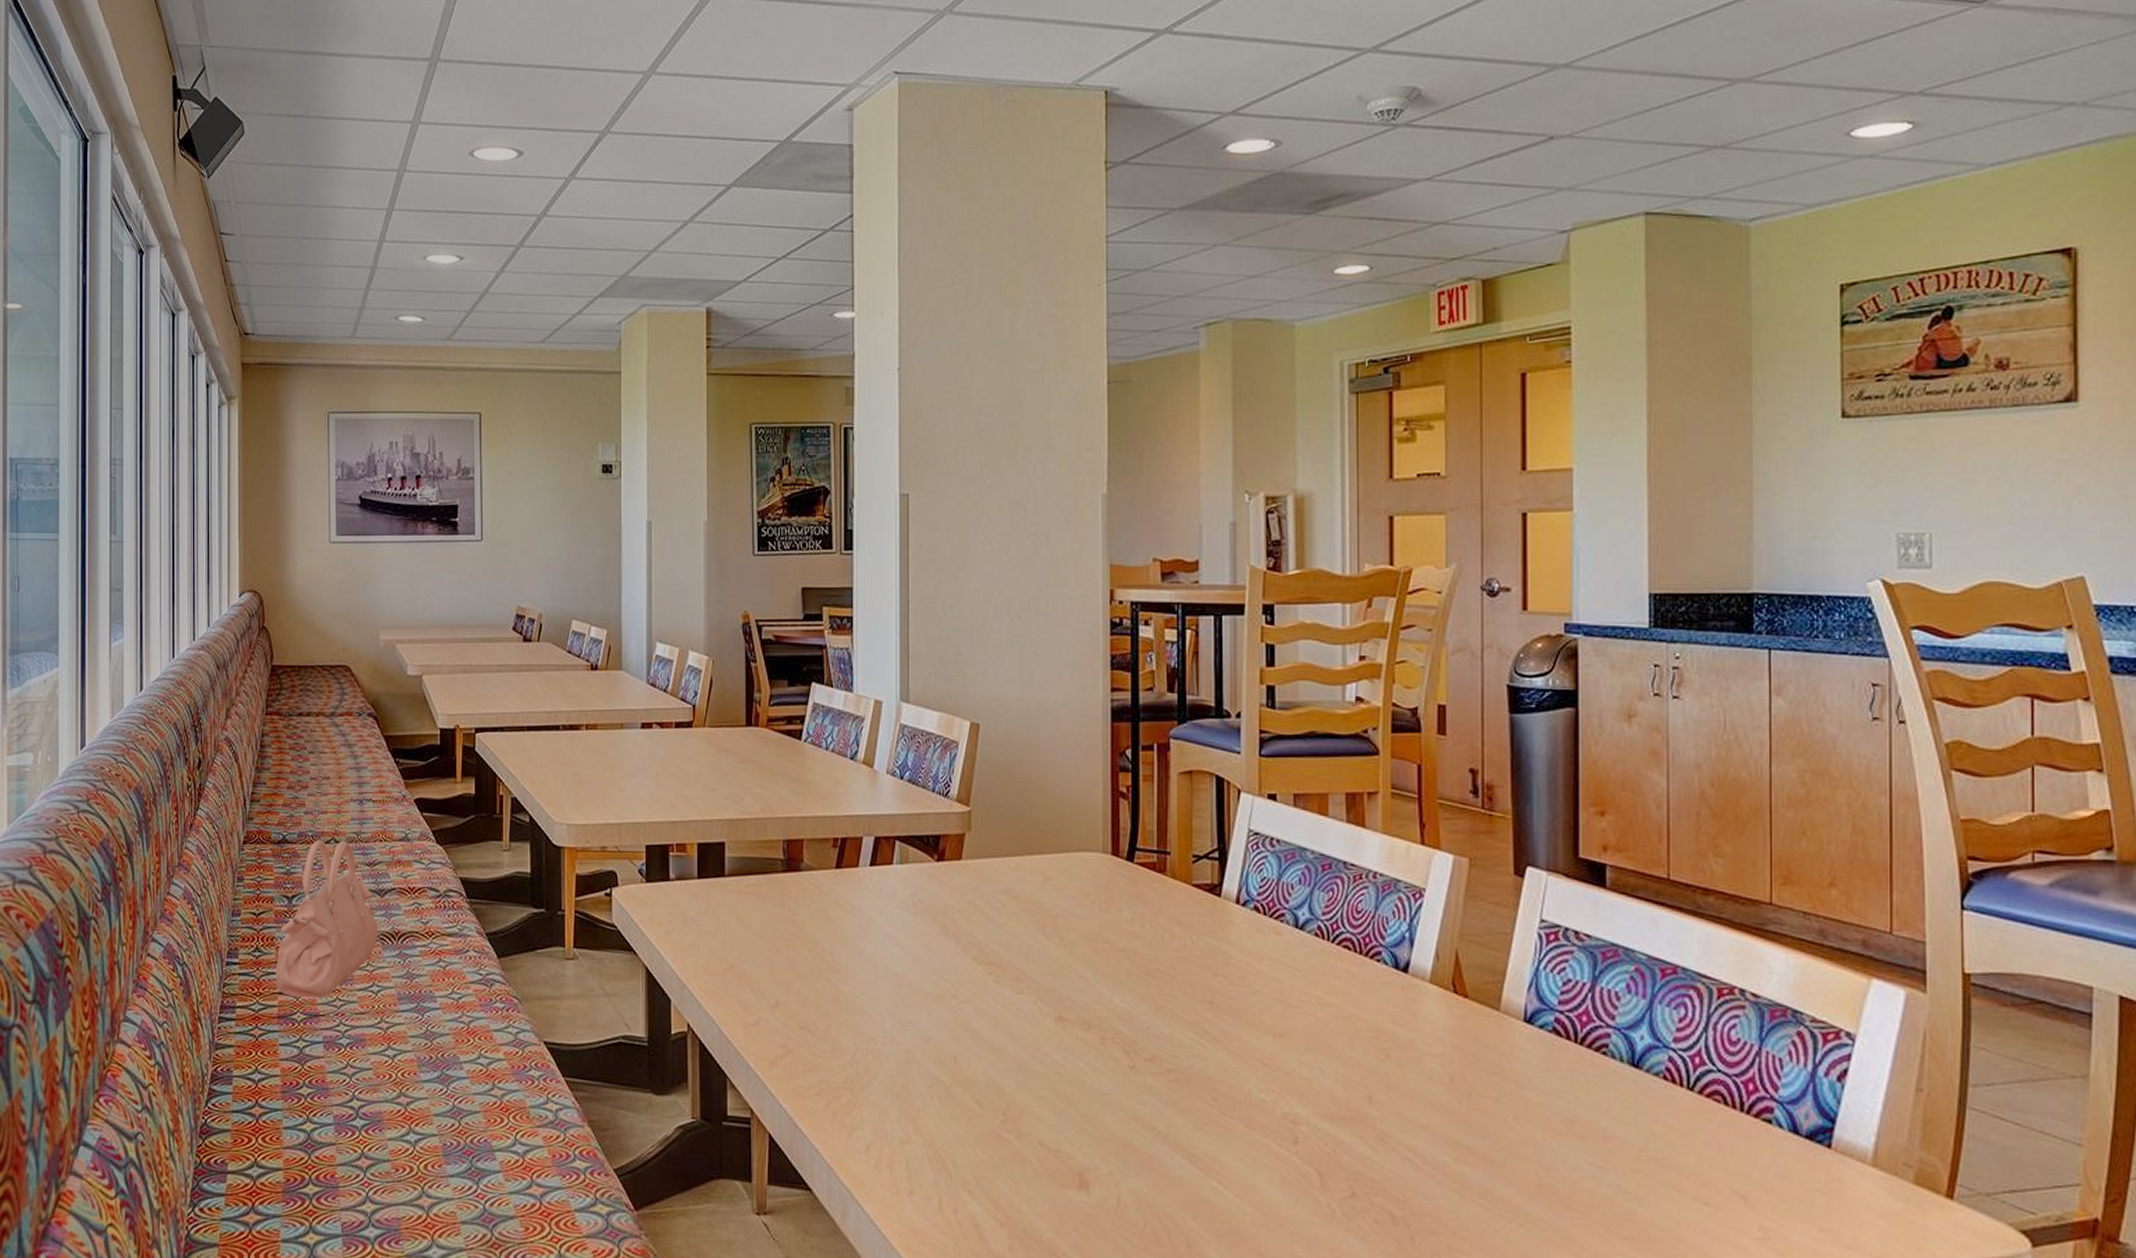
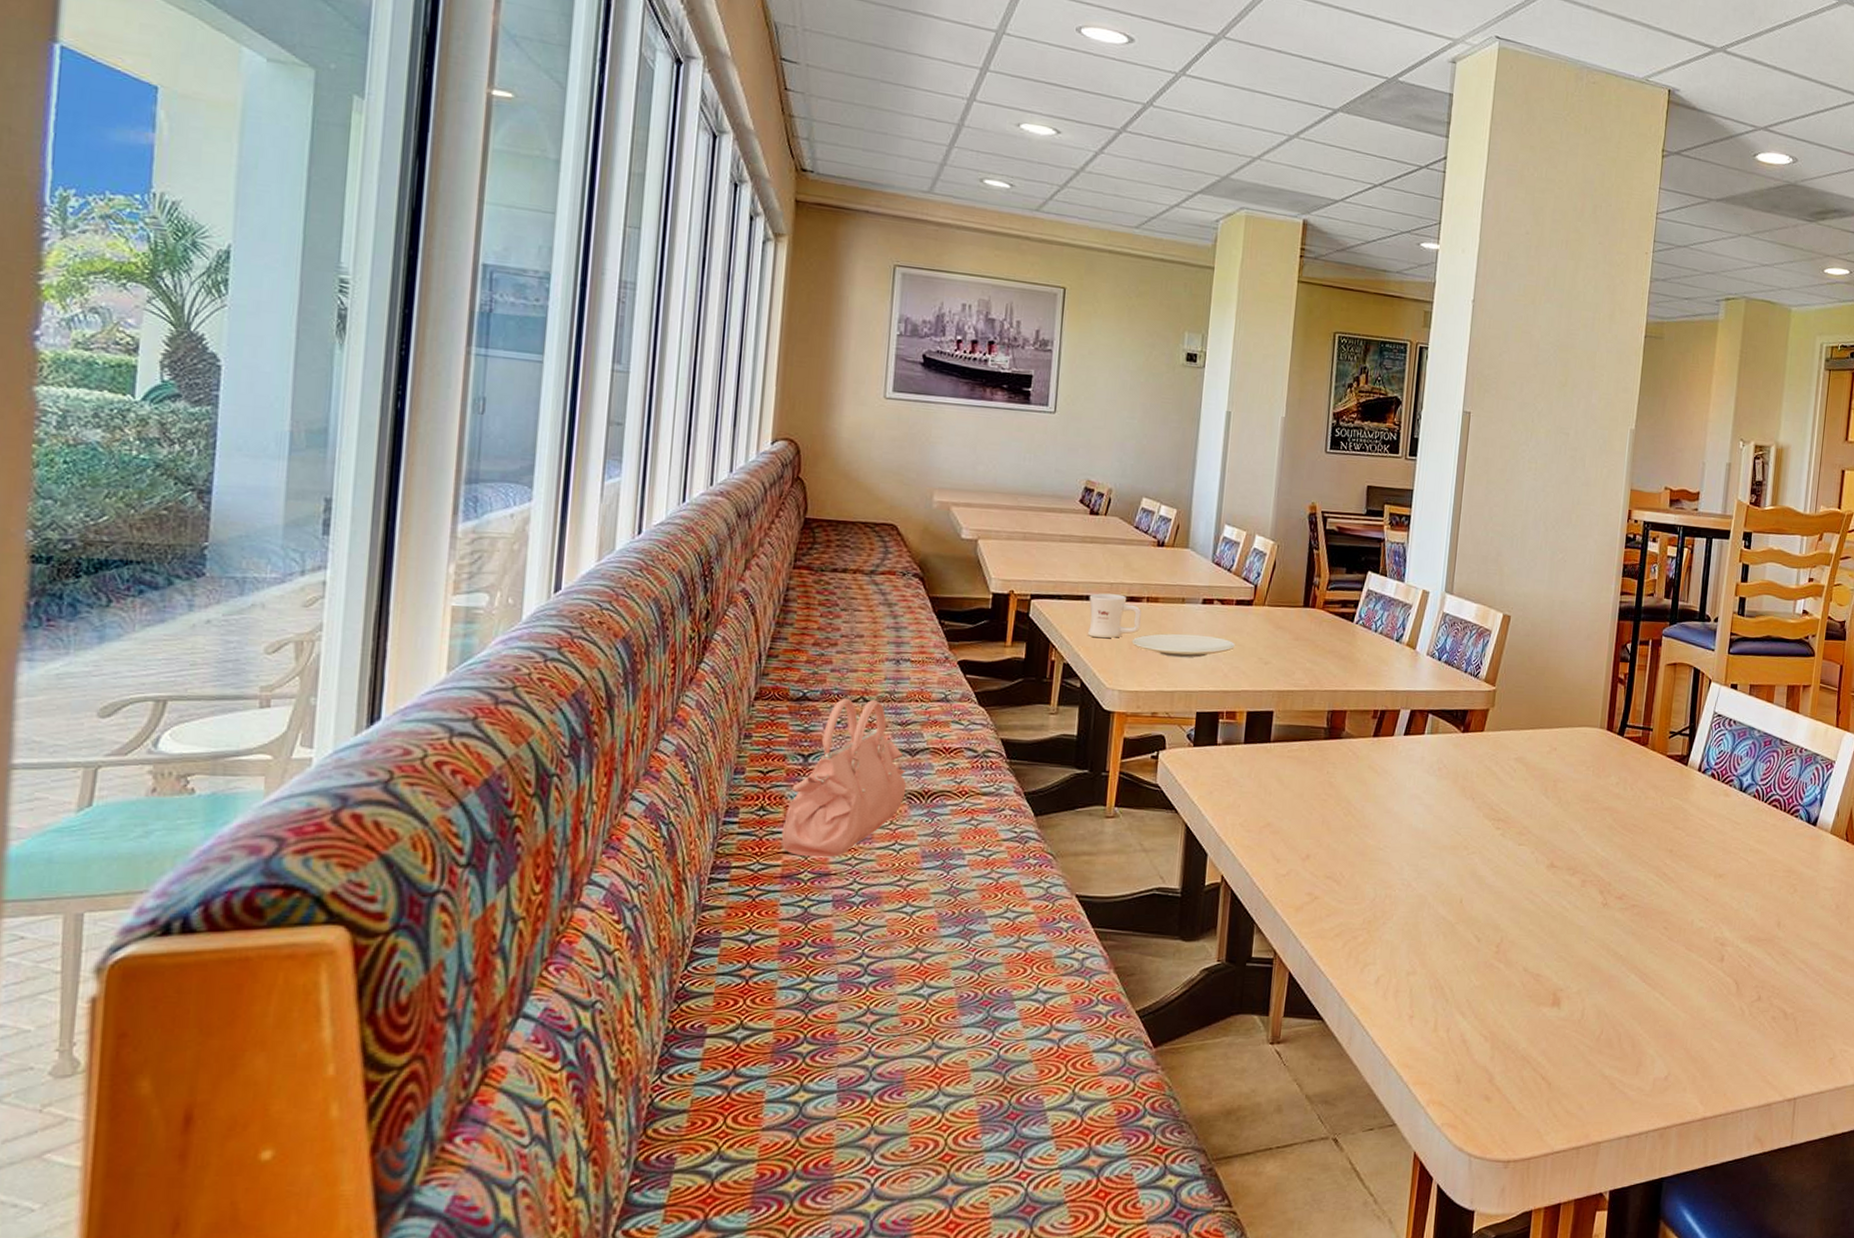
mug: none [530,723,583,770] -> present [1087,593,1142,639]
plate: none [575,761,680,787] -> present [1131,633,1236,658]

